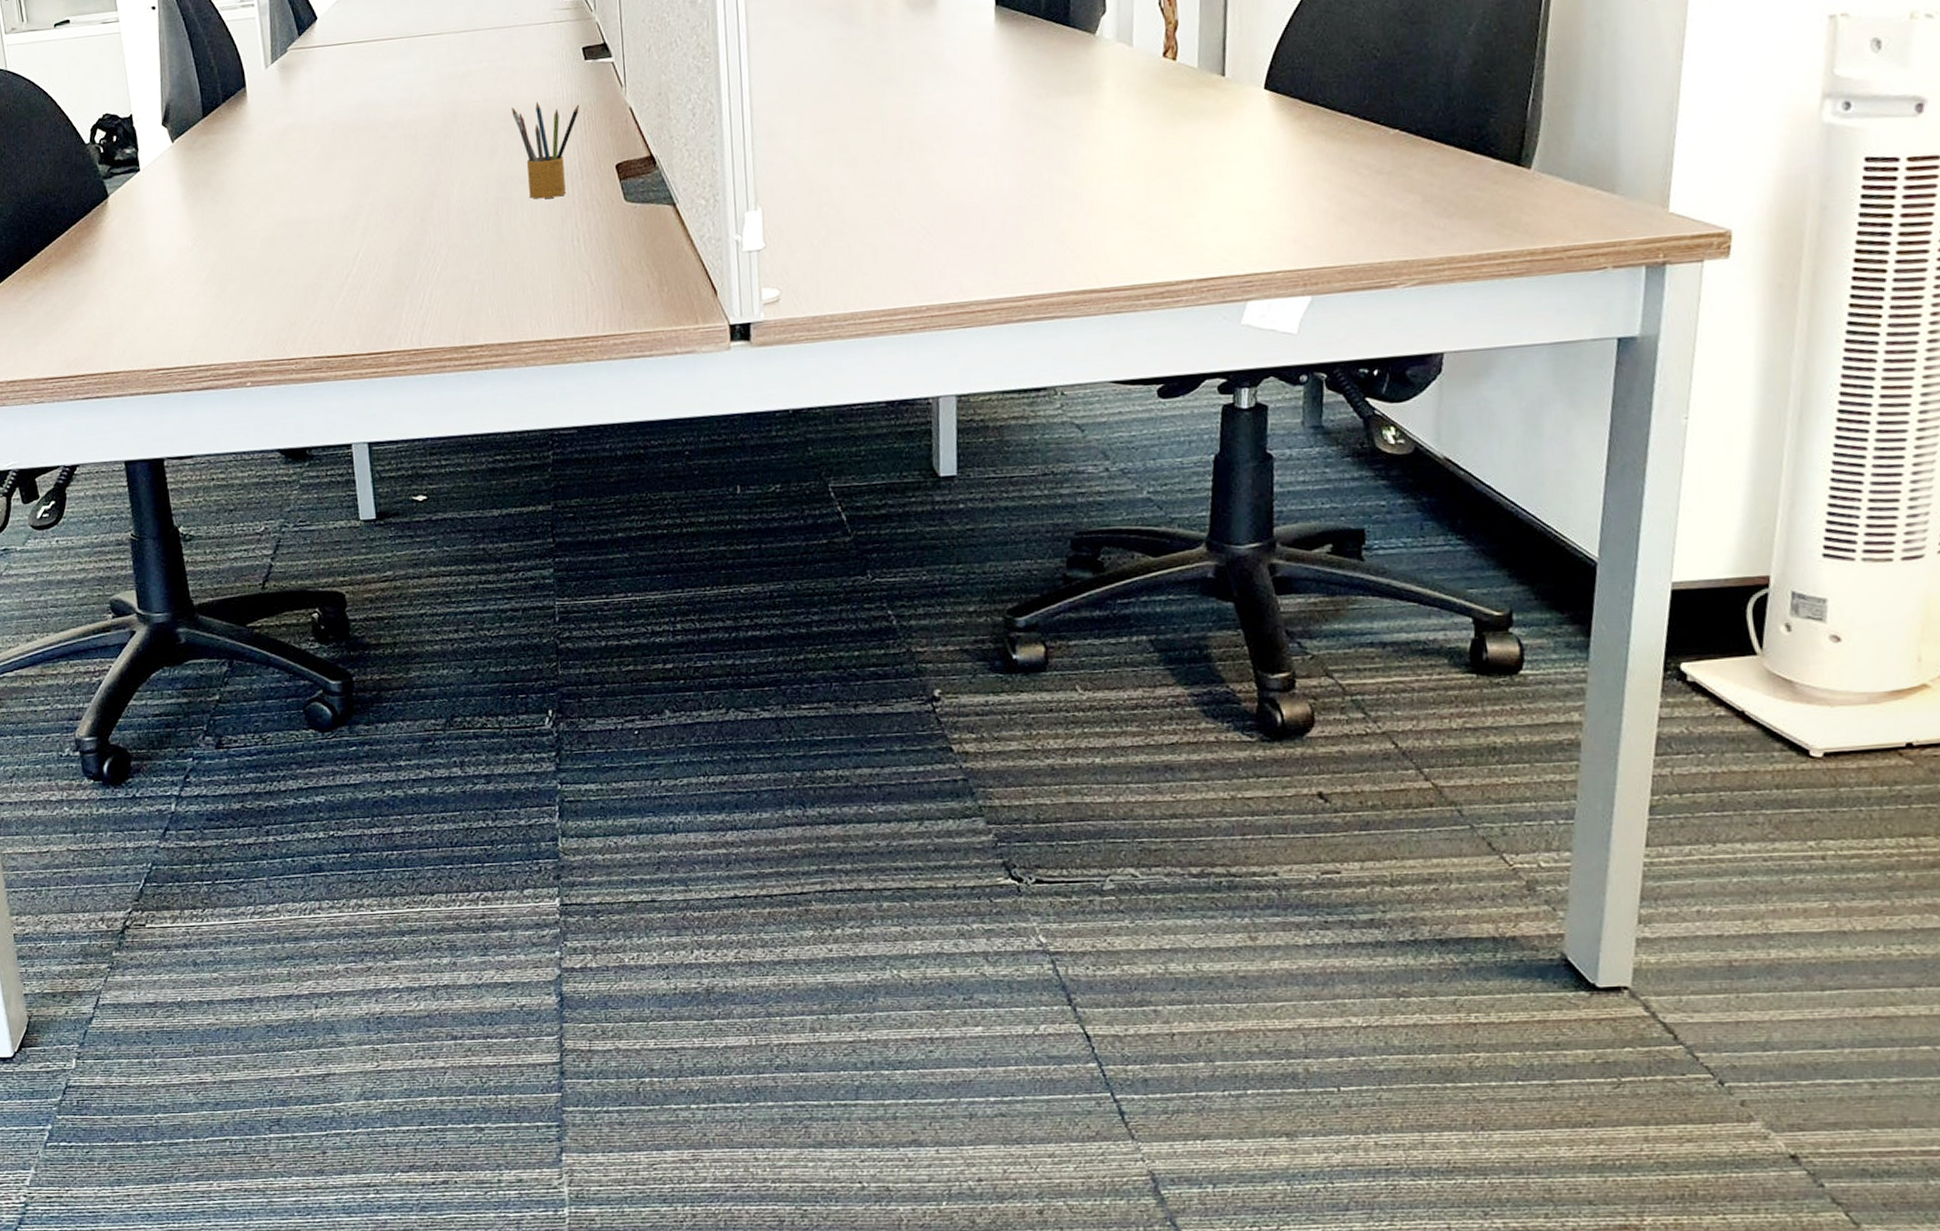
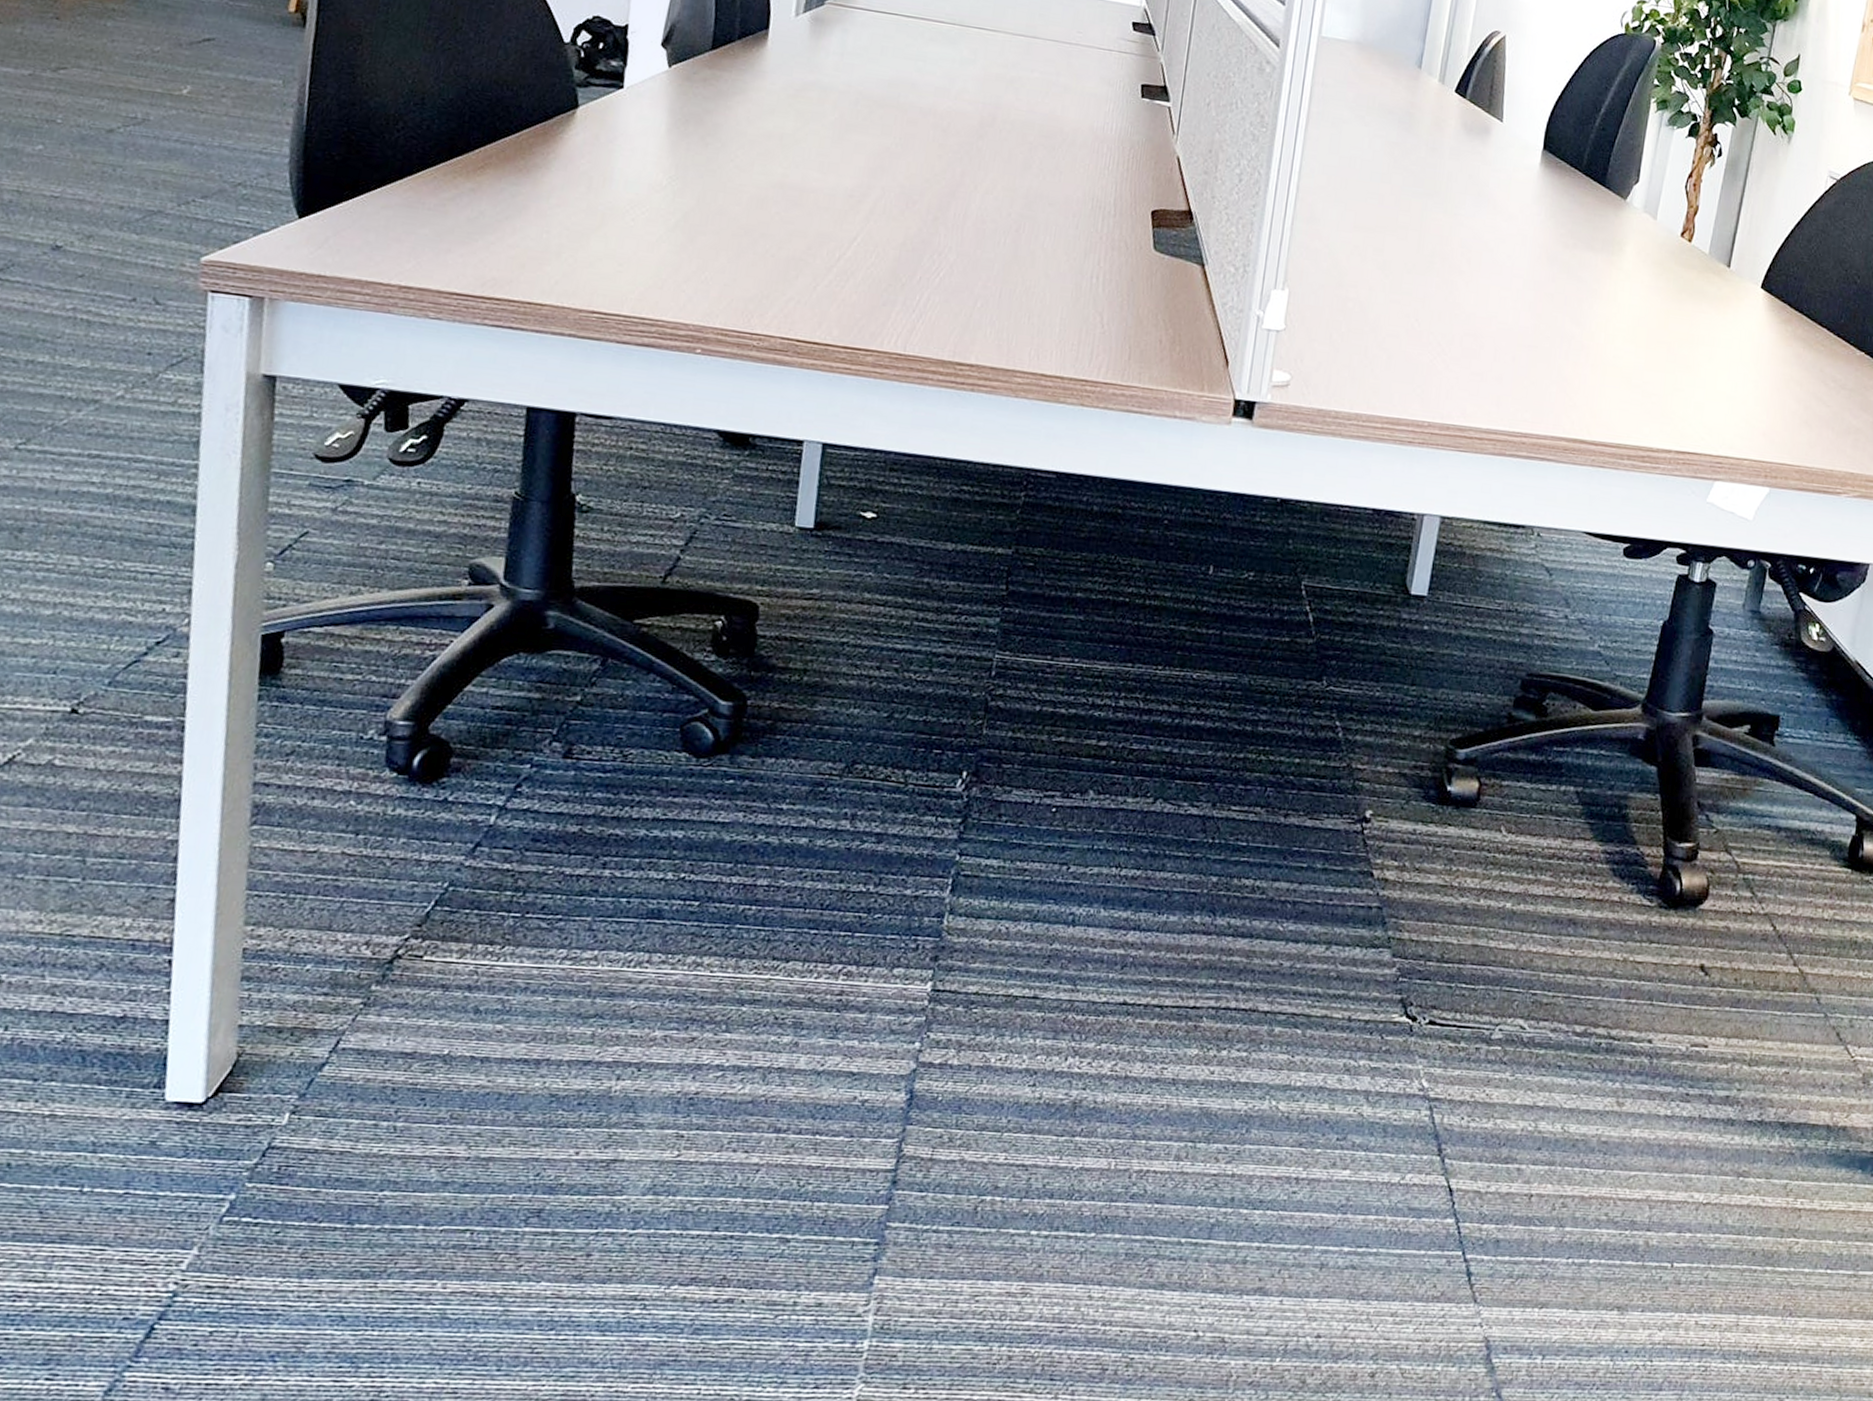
pencil box: present [511,102,579,199] -> none [1055,126,1126,229]

